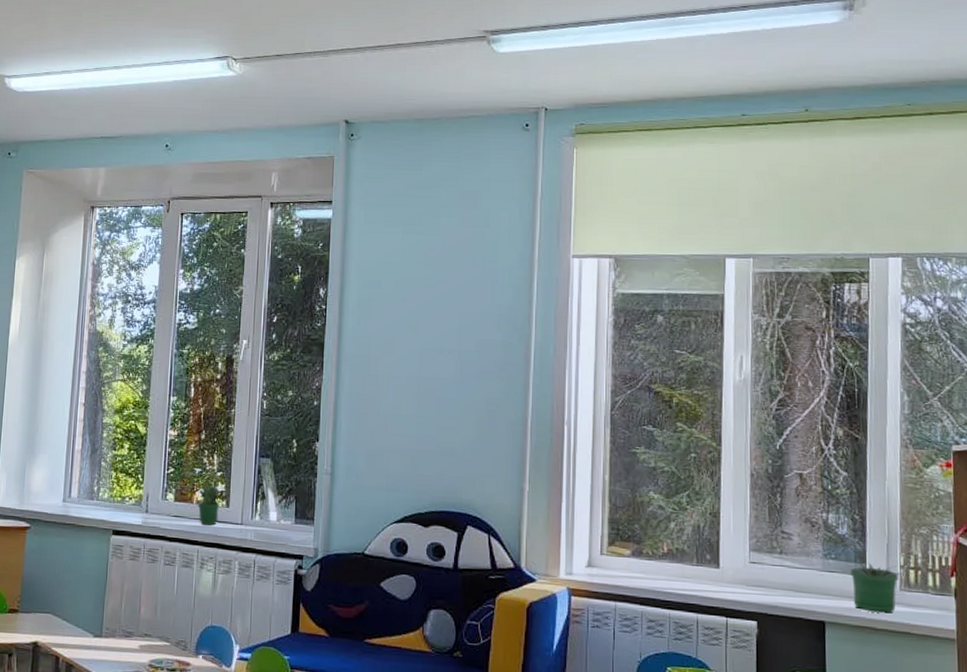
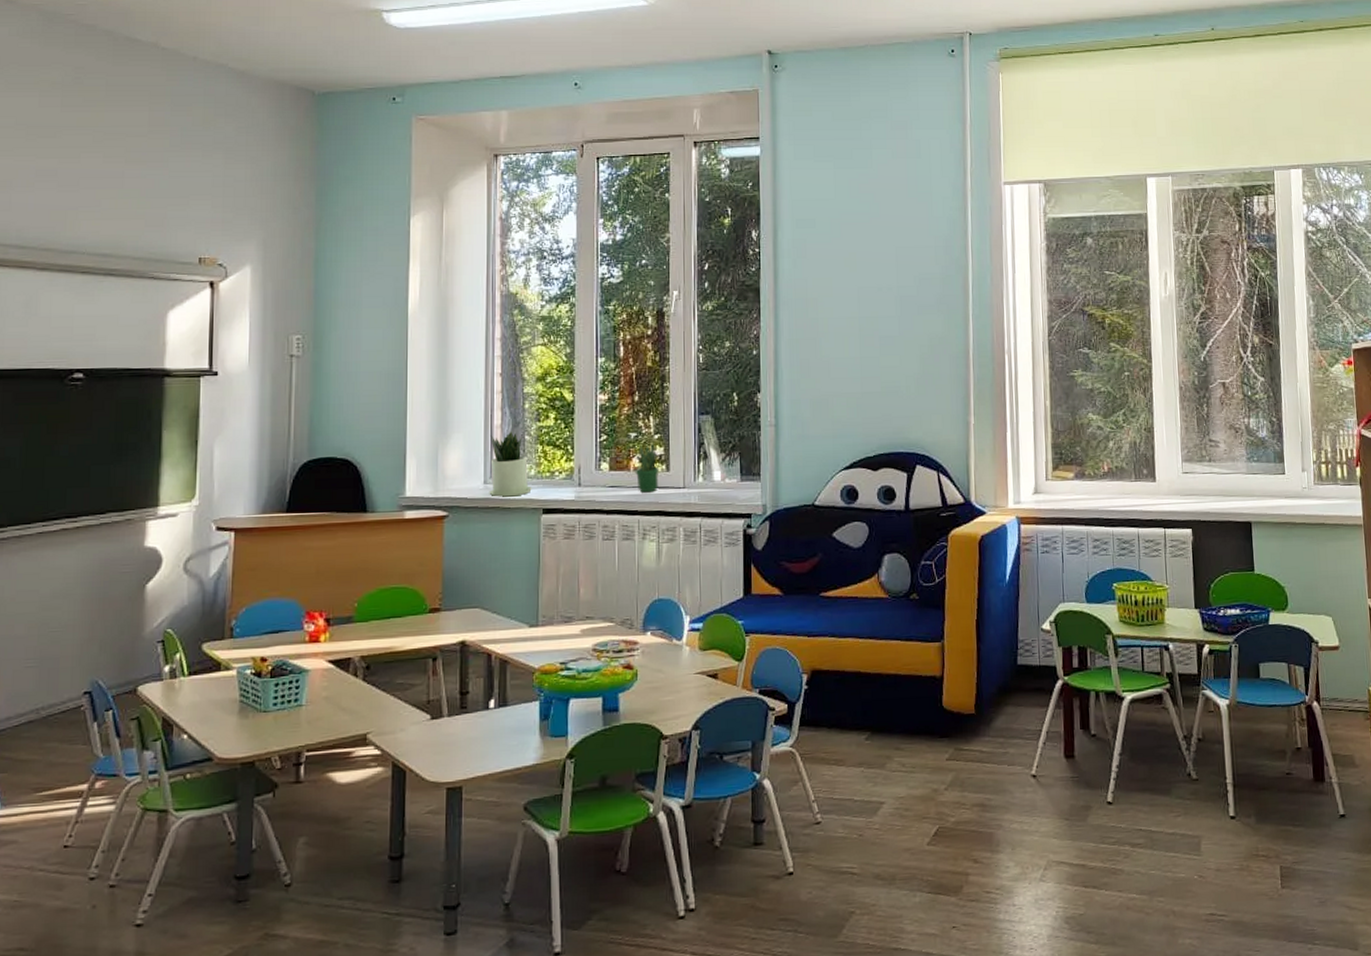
planter: none [67,456,104,516] -> present [489,431,532,497]
planter: present [846,561,907,613] -> none [1267,461,1319,508]

